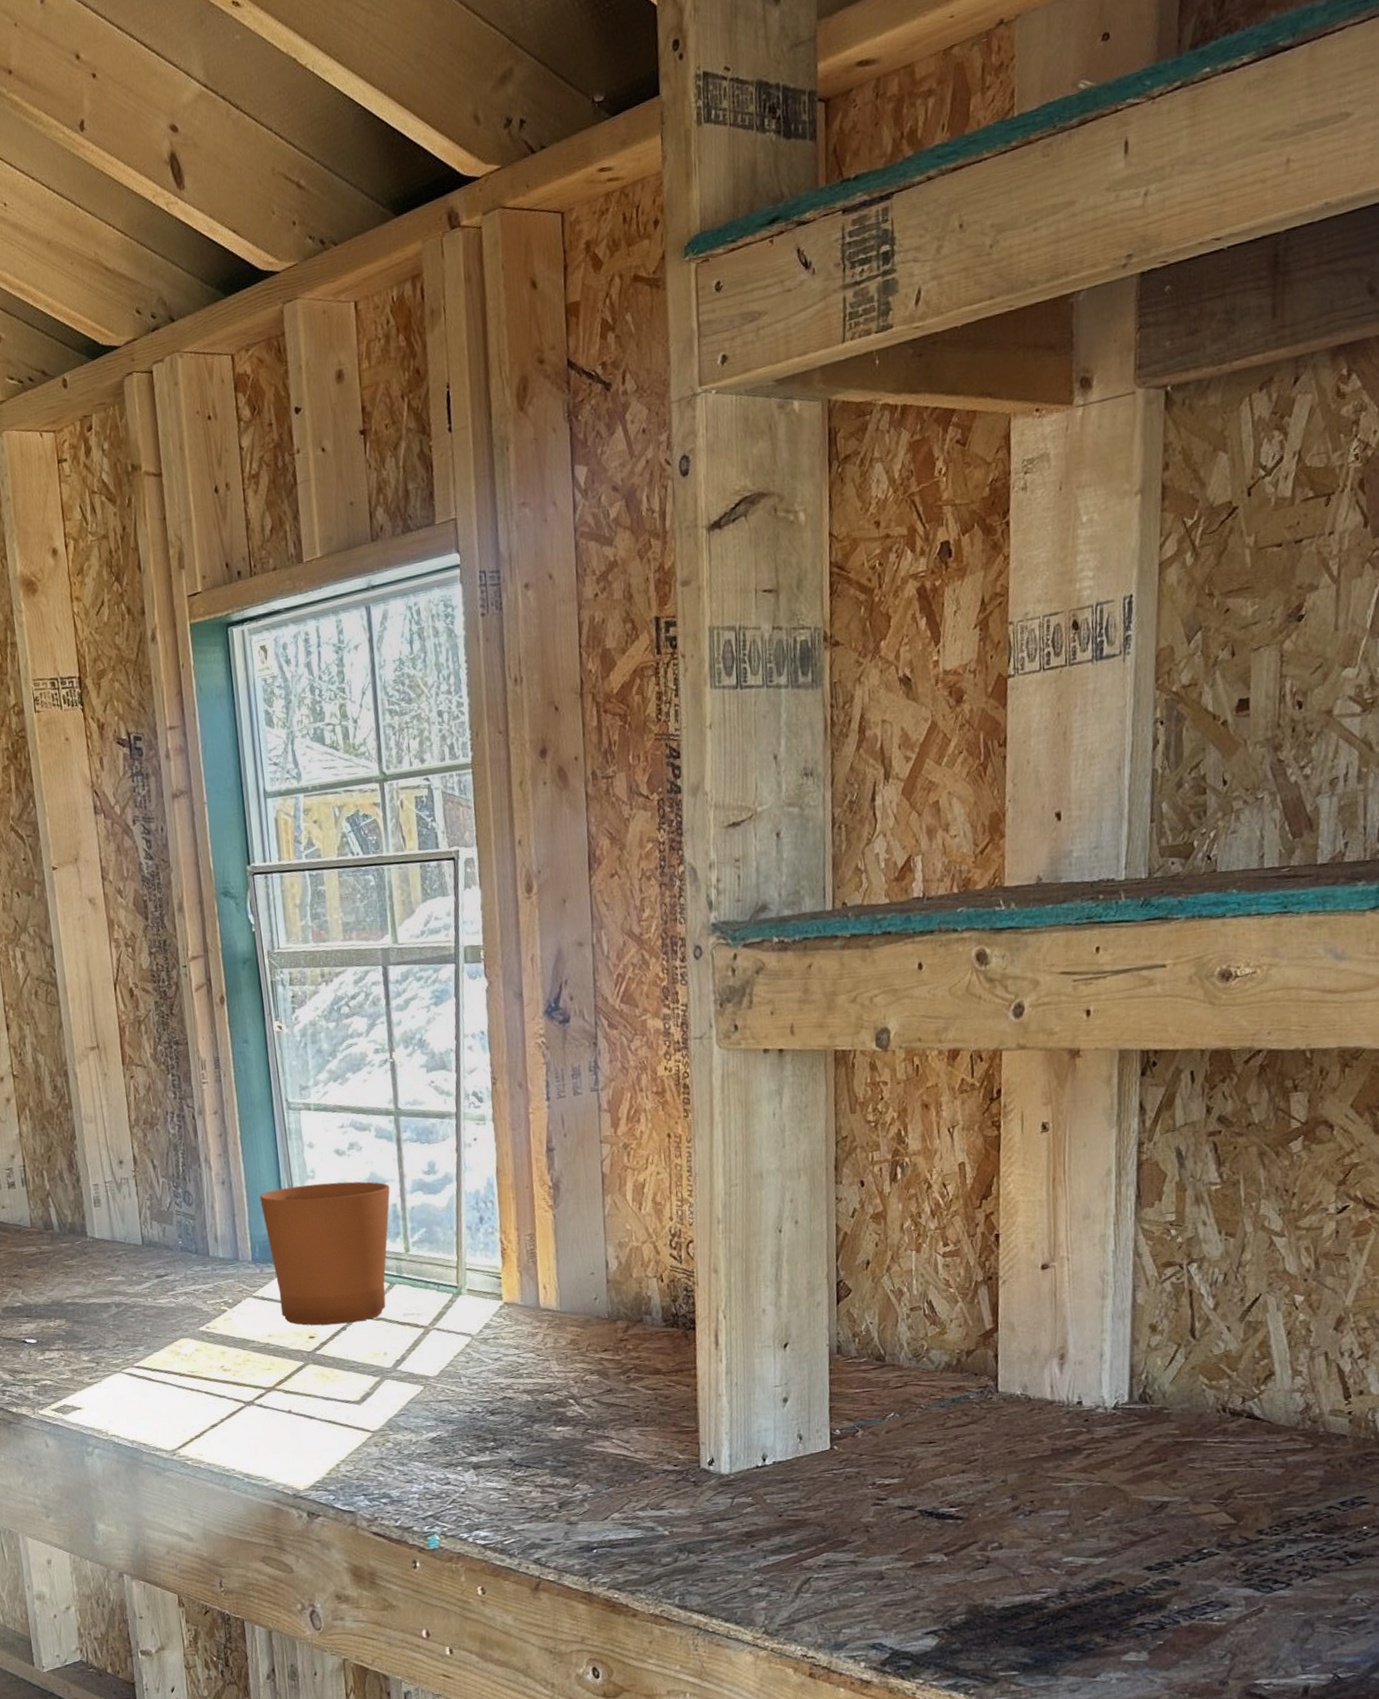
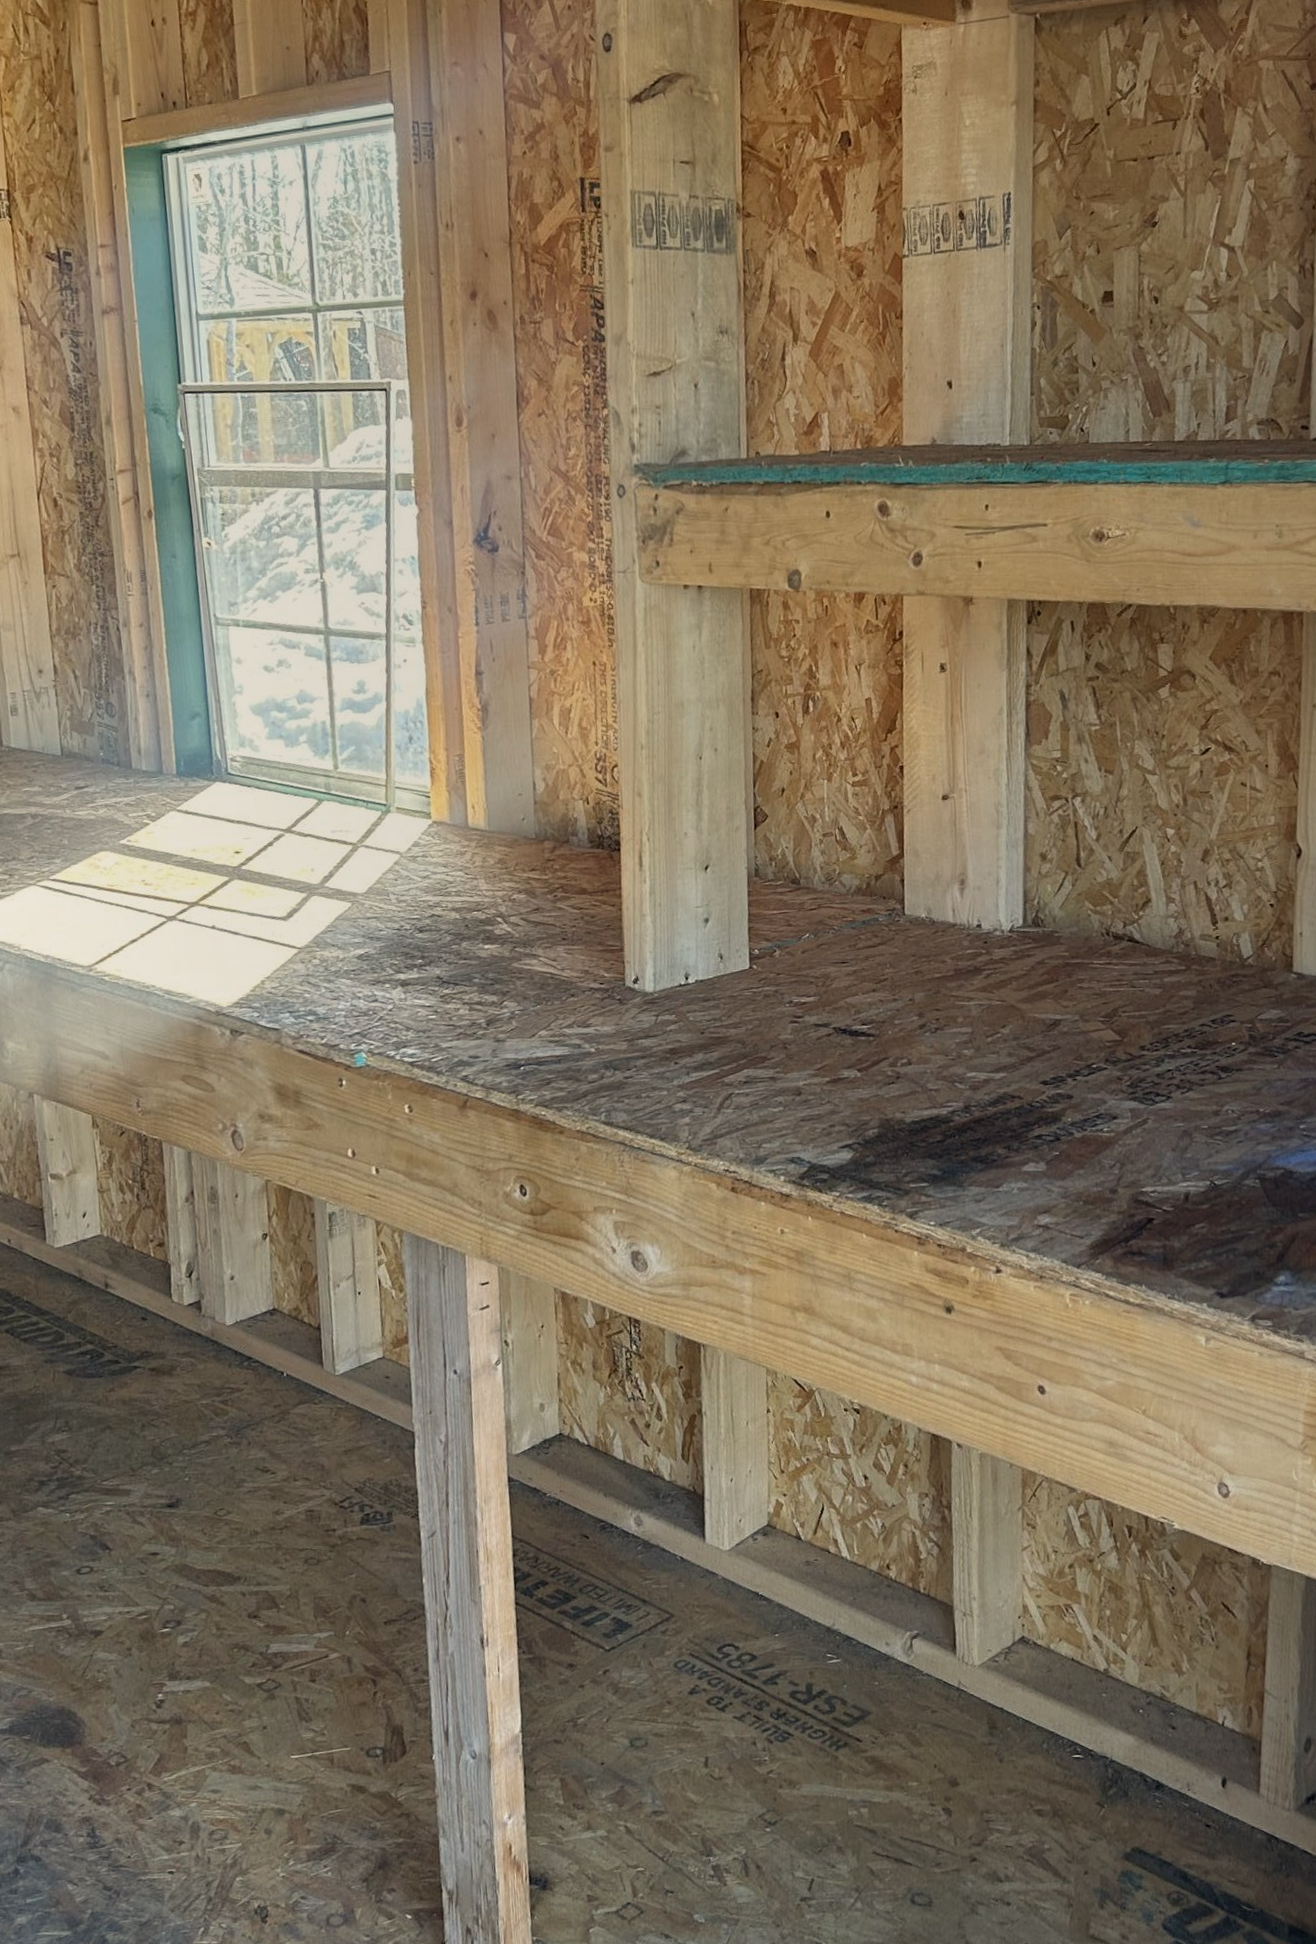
planter: present [260,1181,390,1326] -> none [185,698,319,841]

